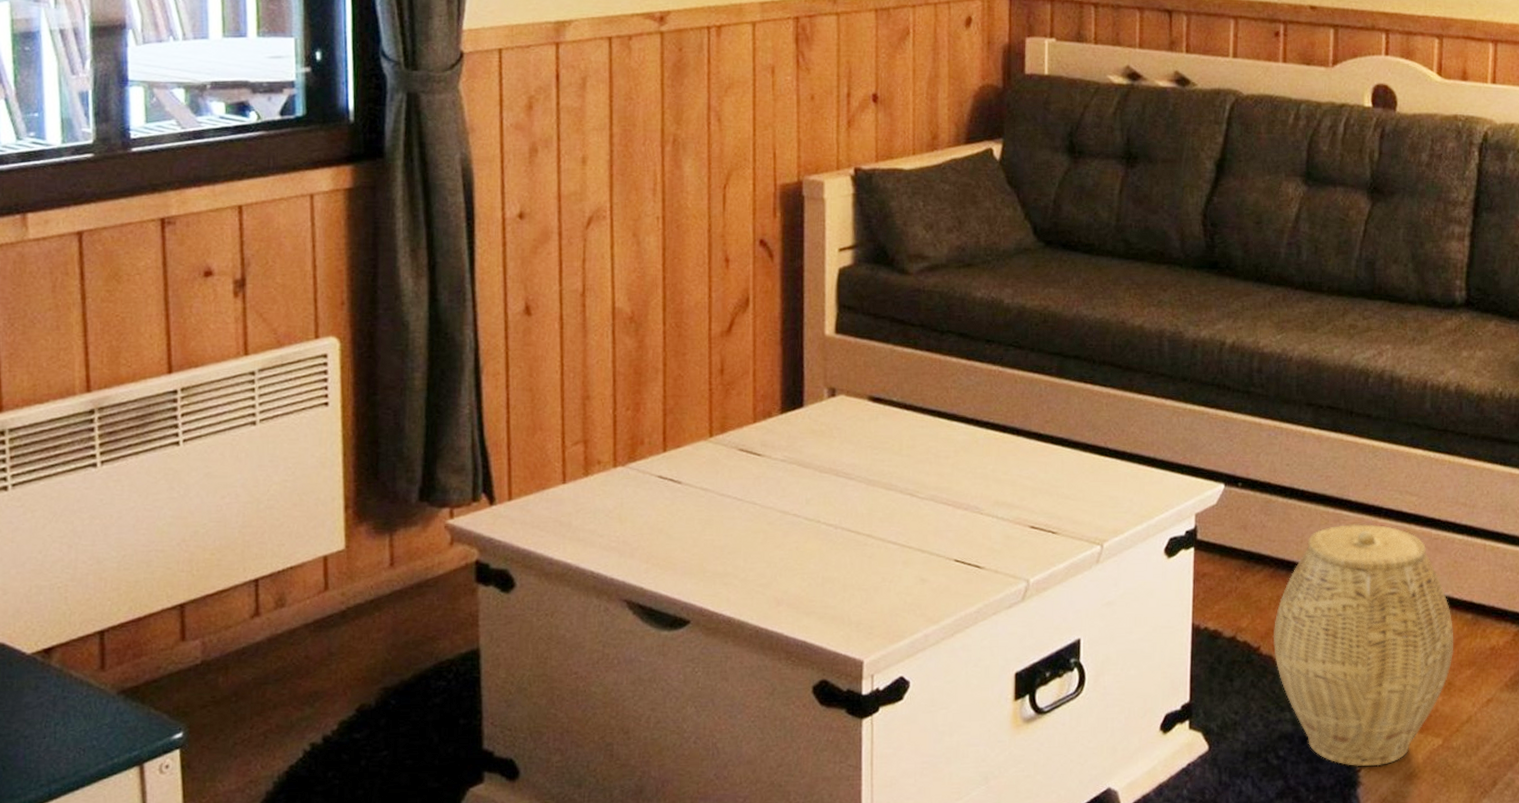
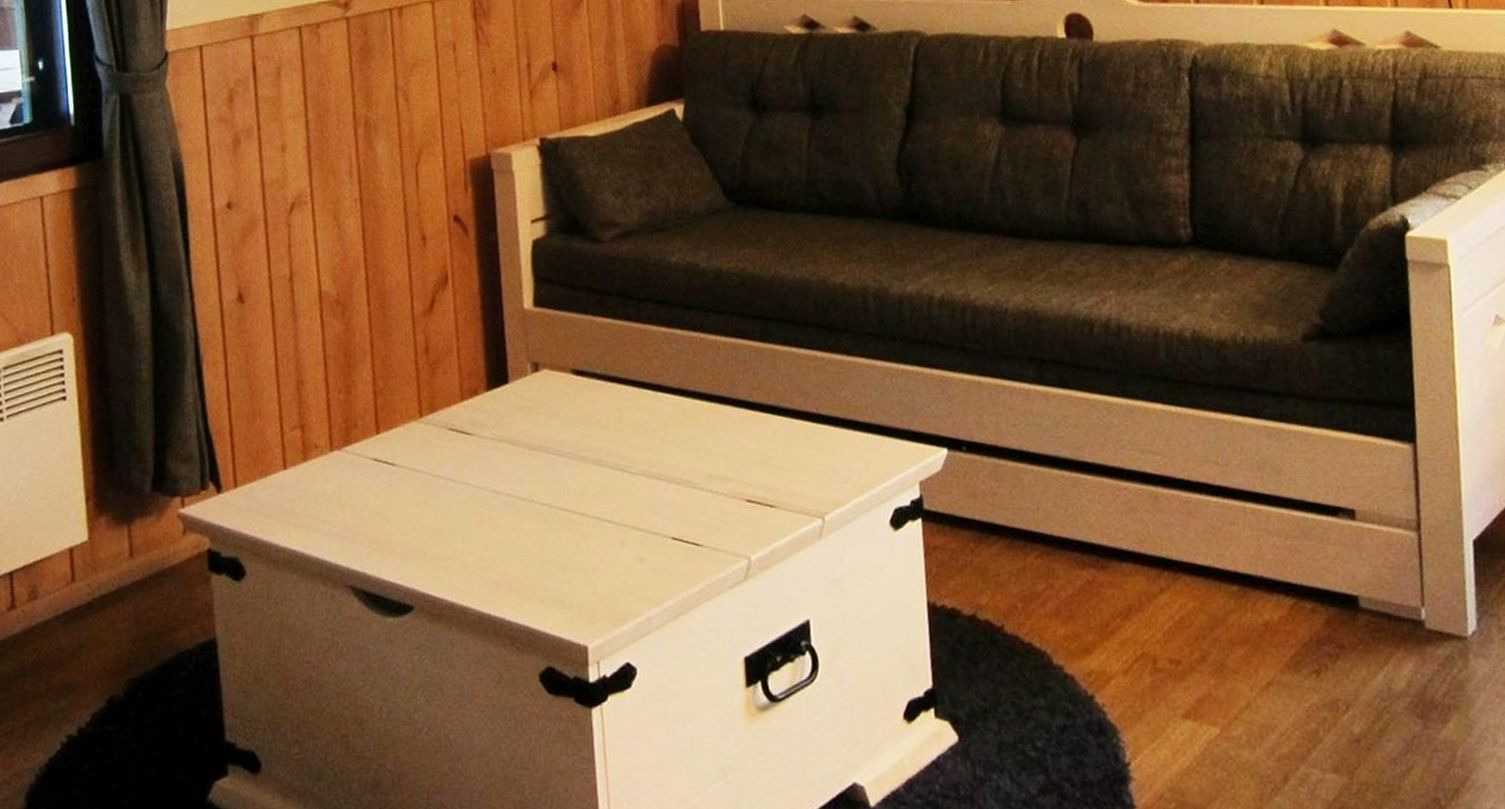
woven basket: present [1273,524,1454,767] -> none [1016,487,1223,760]

